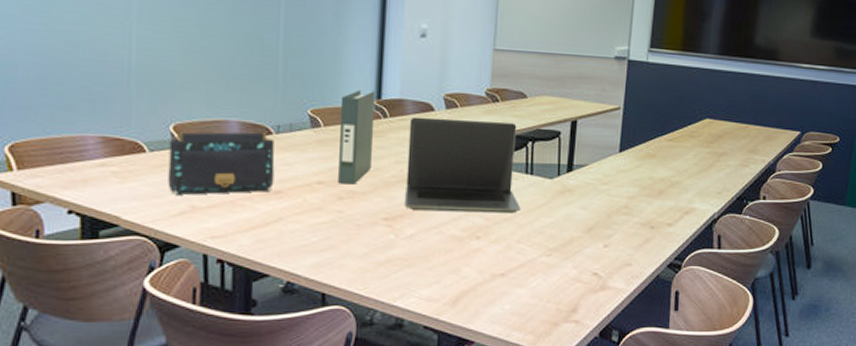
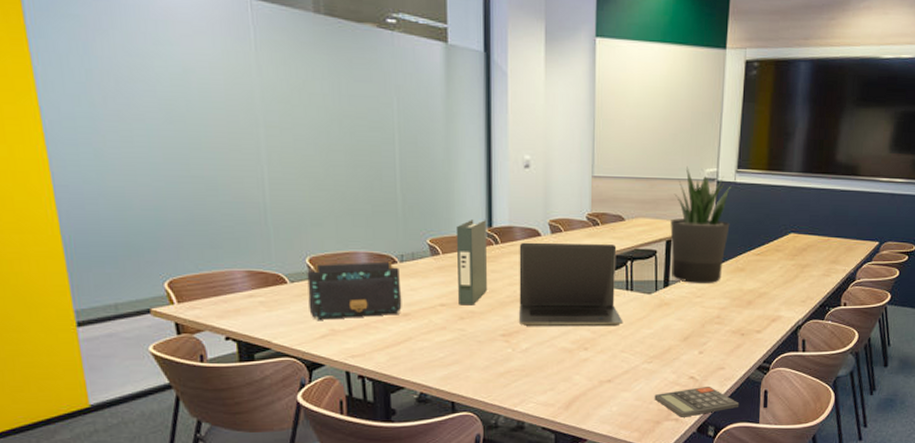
calculator: none [552,284,648,319] -> present [654,386,740,417]
planter: none [576,43,643,169] -> present [670,166,732,283]

